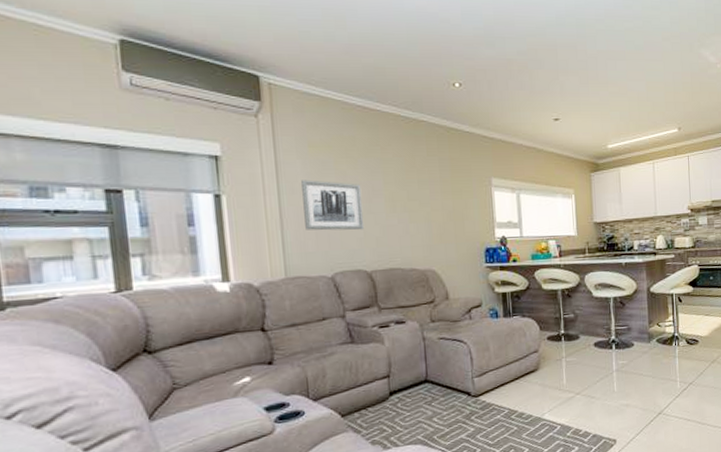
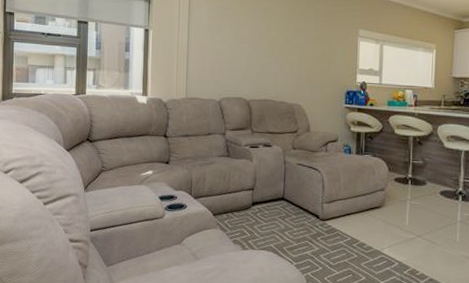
wall art: present [301,180,365,231] -> none [204,22,250,66]

